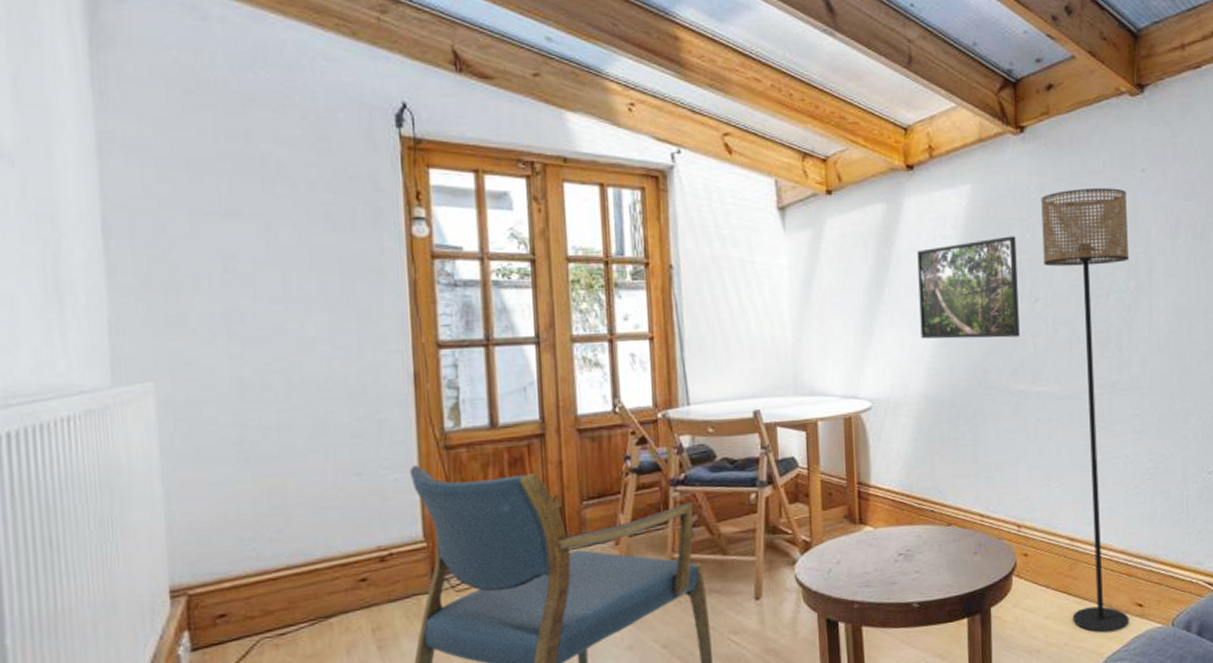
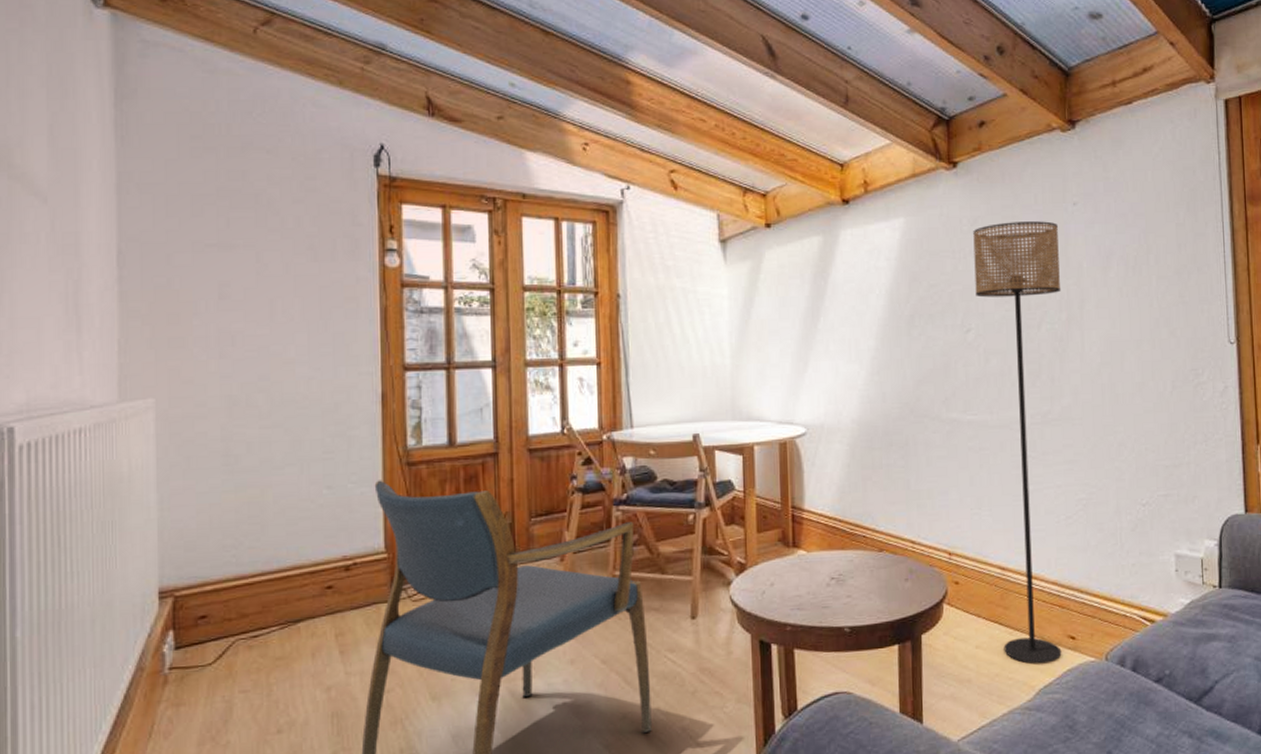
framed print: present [917,236,1020,339] -> none [852,267,952,368]

